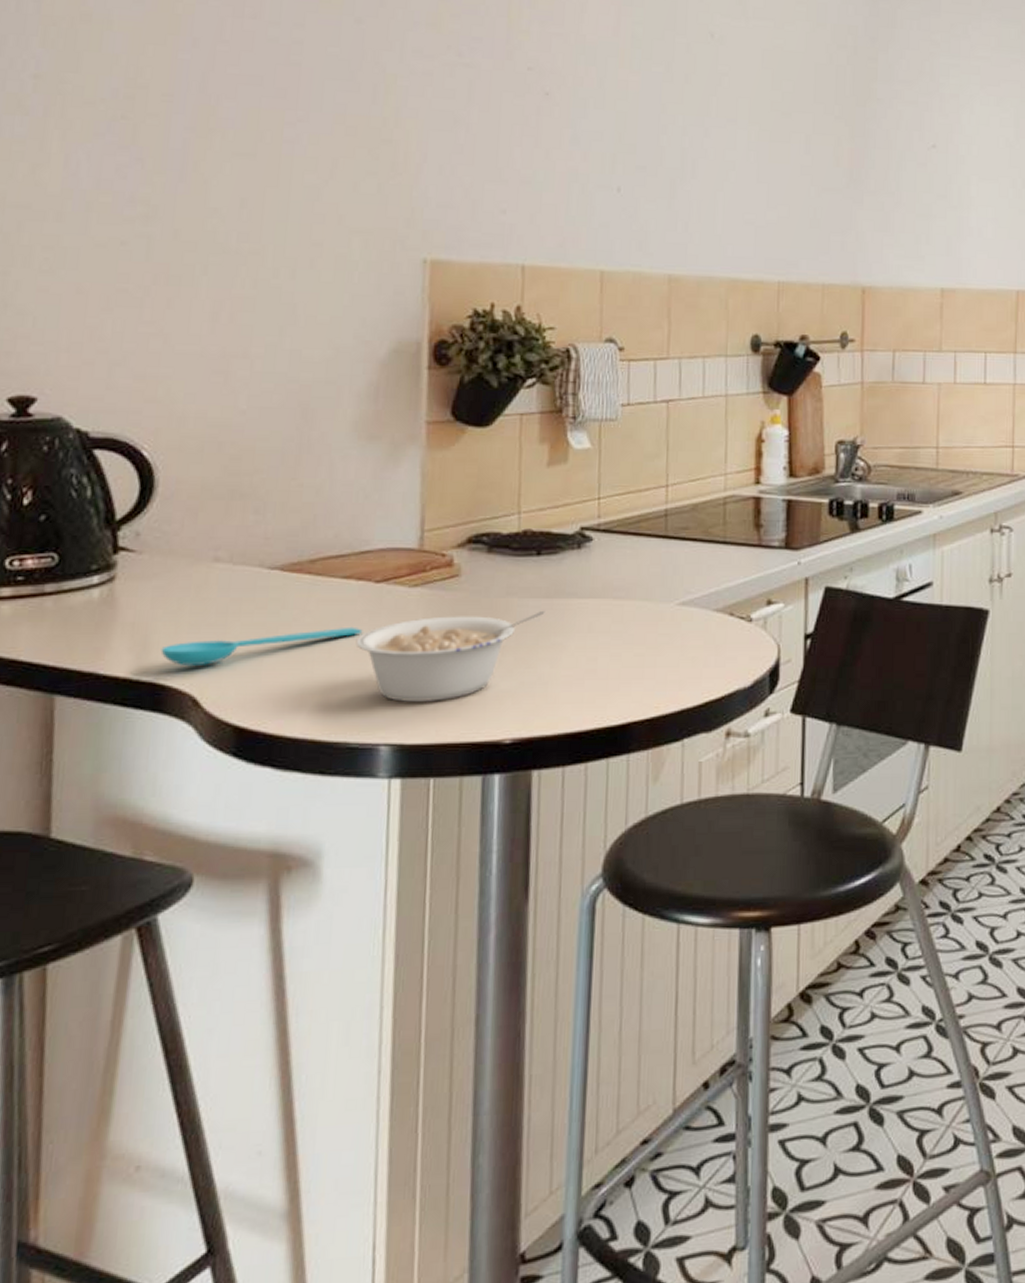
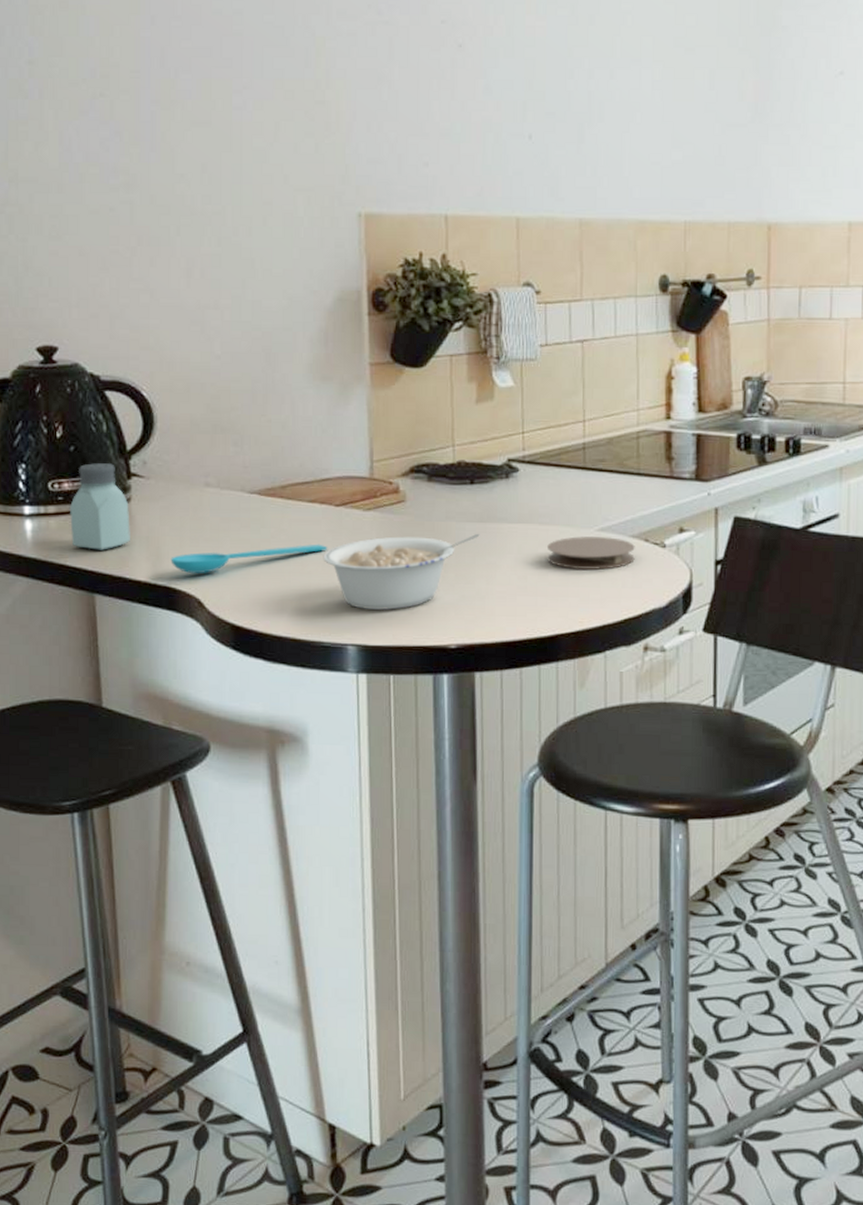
saltshaker: none [29,535,112,641] -> present [69,463,130,550]
coaster: none [621,612,719,648] -> present [547,536,635,570]

